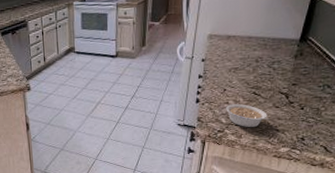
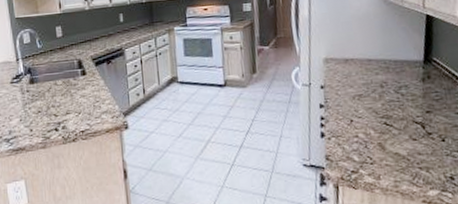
legume: present [226,104,270,128] -> none [356,137,409,167]

